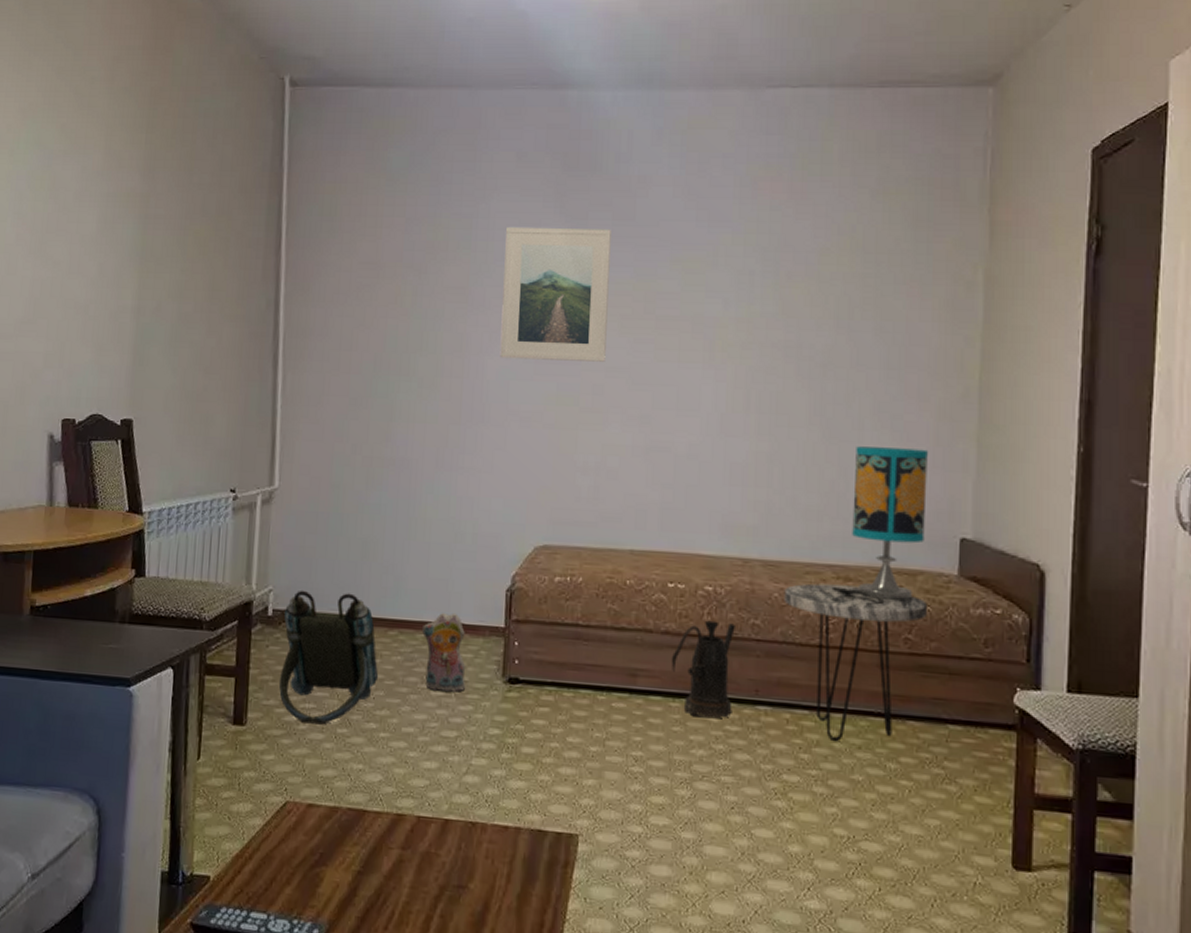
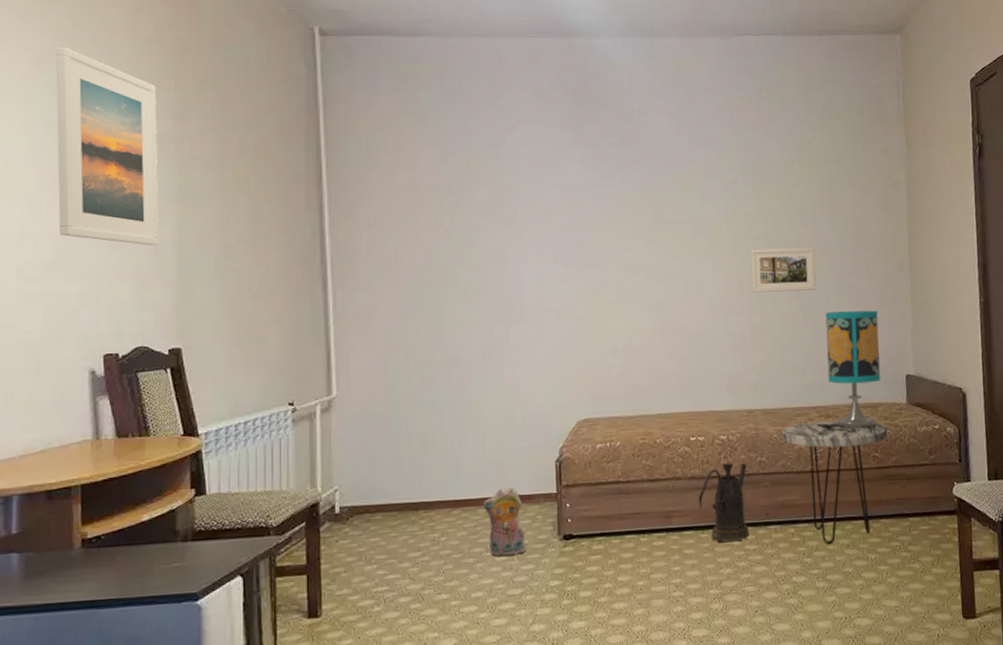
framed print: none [31,97,128,309] -> present [55,47,160,246]
backpack: present [279,590,379,724] -> none [352,482,447,605]
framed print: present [499,228,611,362] -> none [531,152,624,265]
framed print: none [761,358,848,416] -> present [750,247,817,293]

